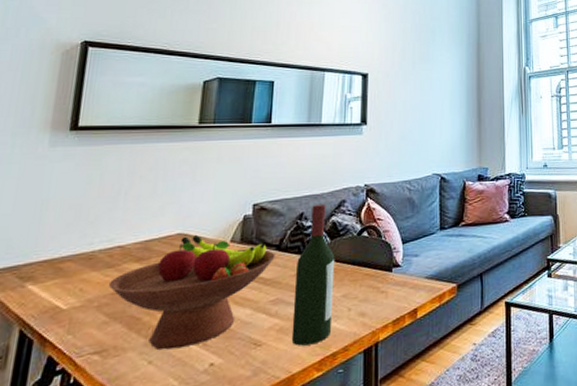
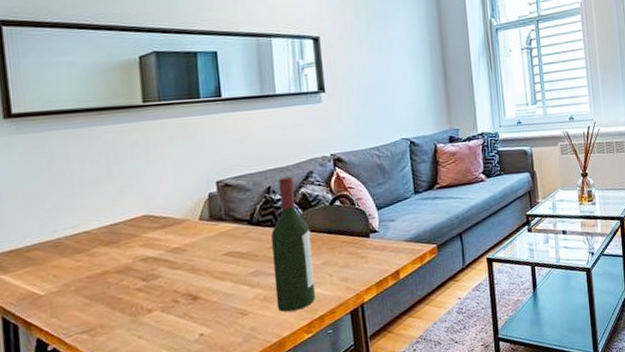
fruit bowl: present [108,235,275,350] -> none [81,216,248,325]

